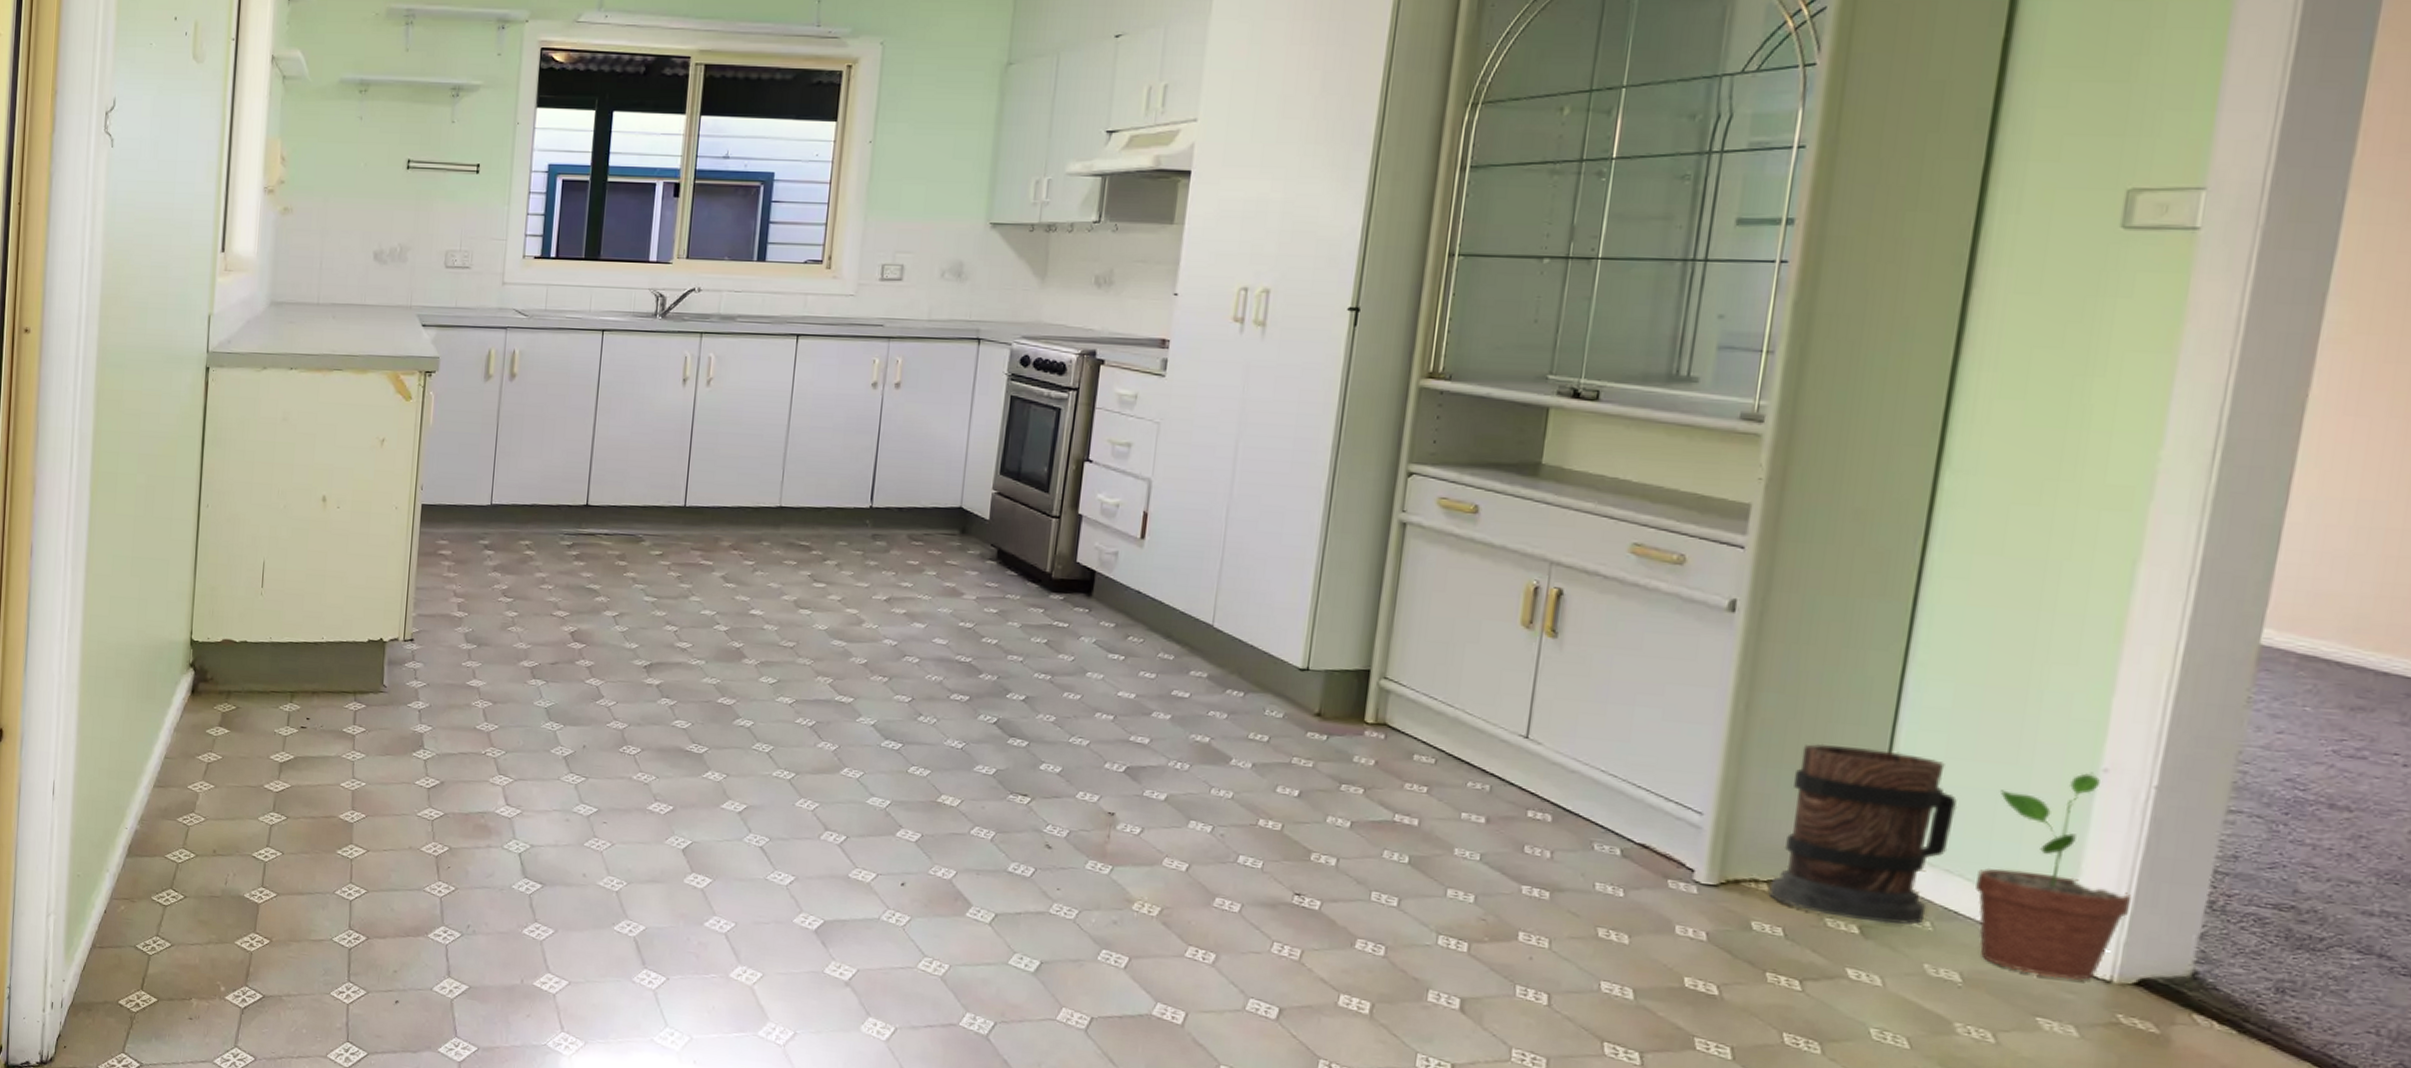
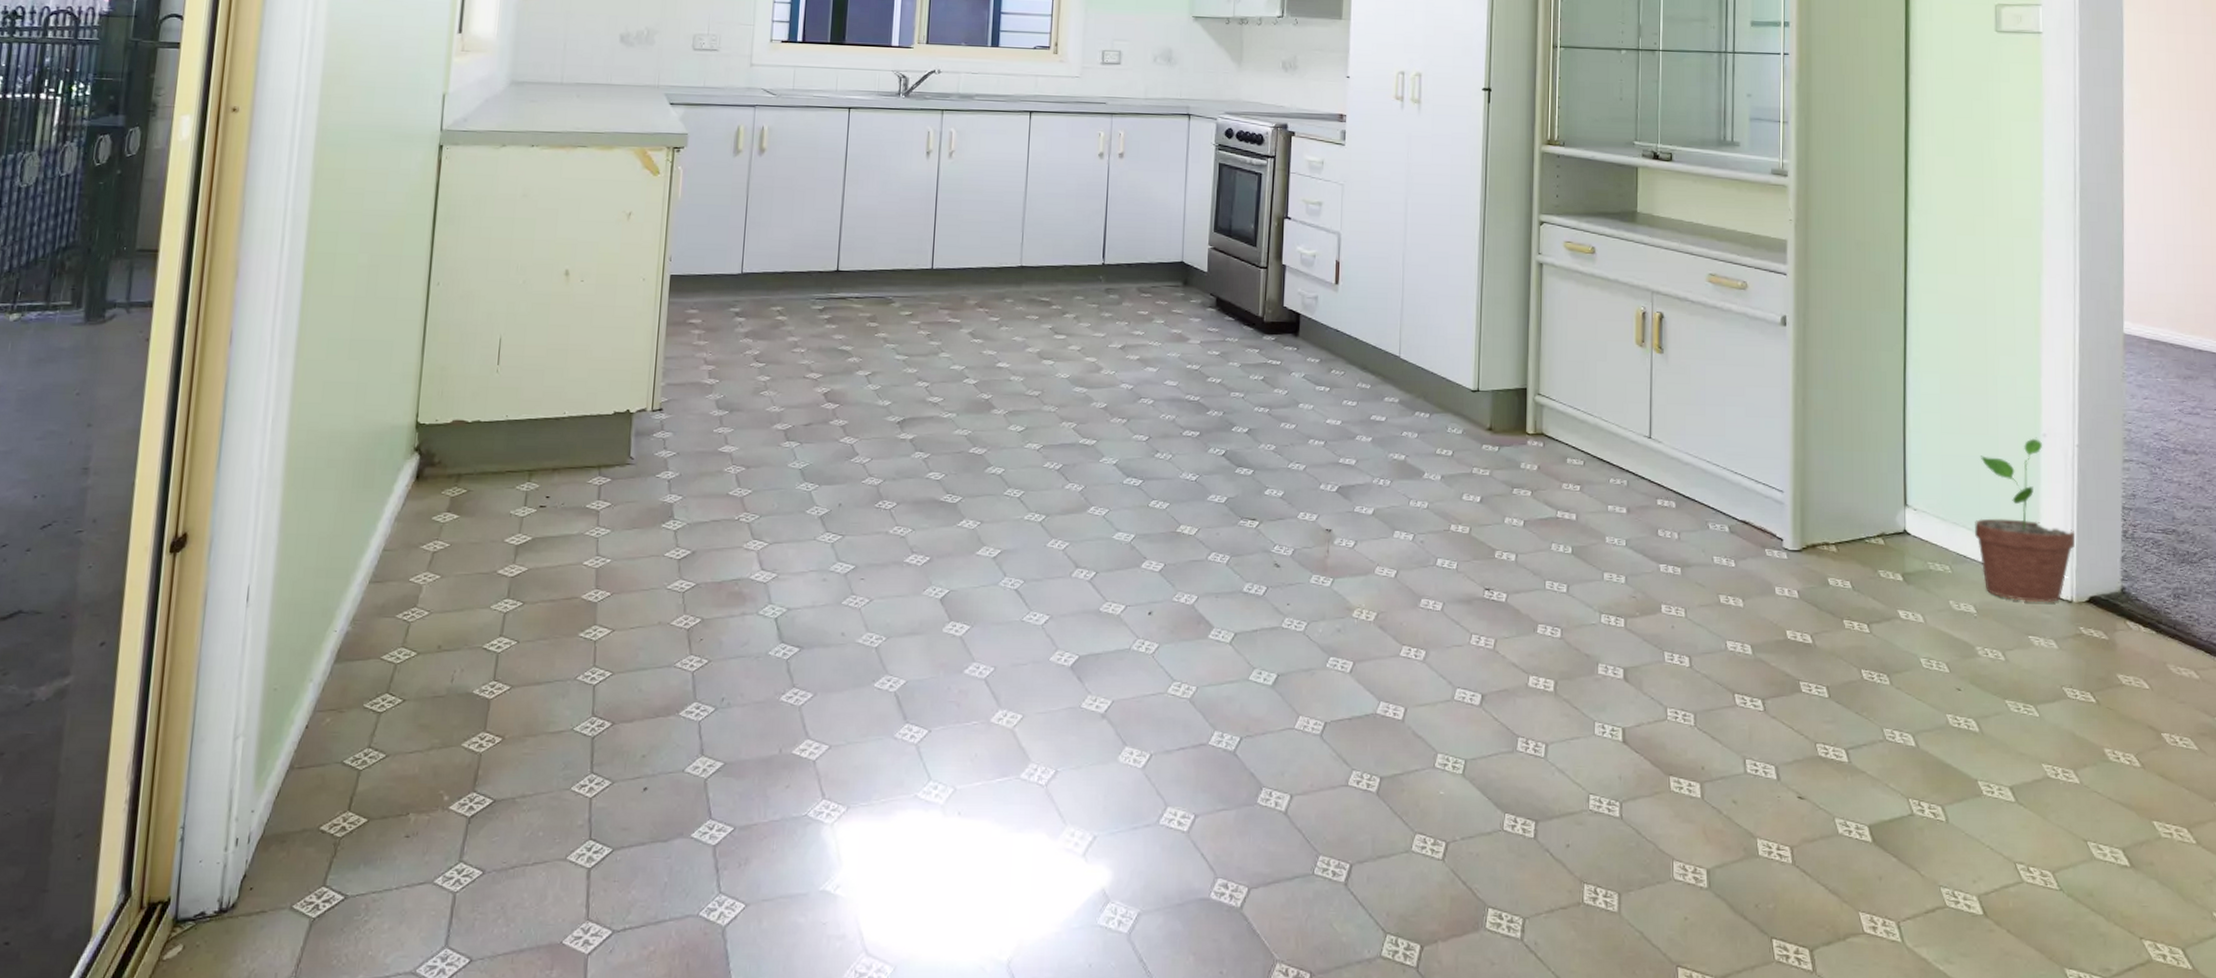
wooden barrel: present [1768,743,1958,925] -> none [1837,427,1955,570]

